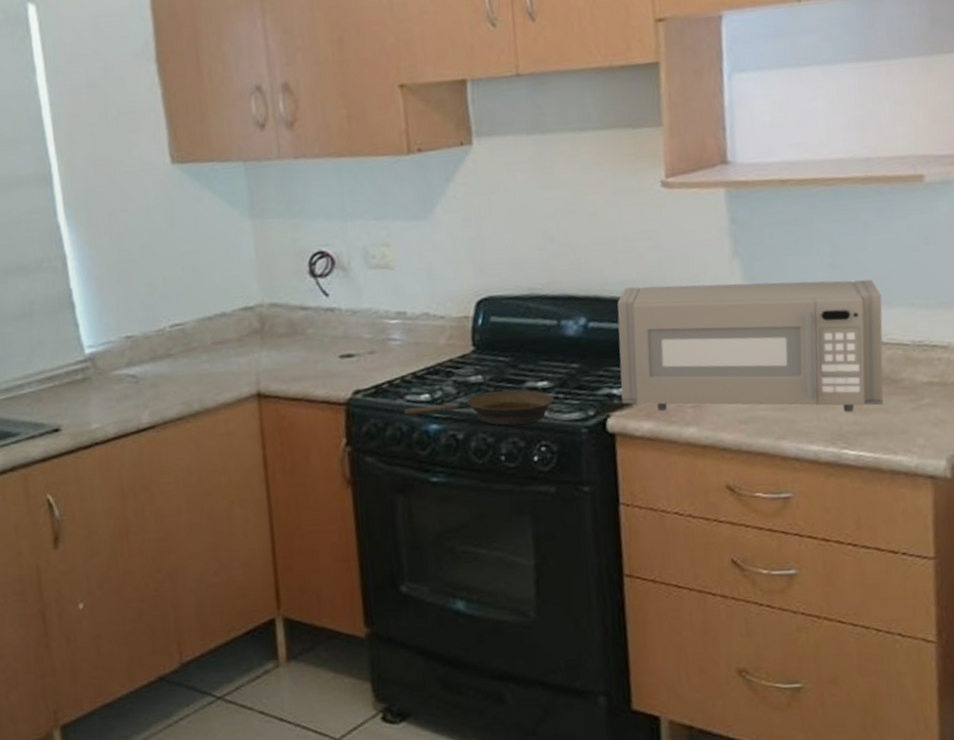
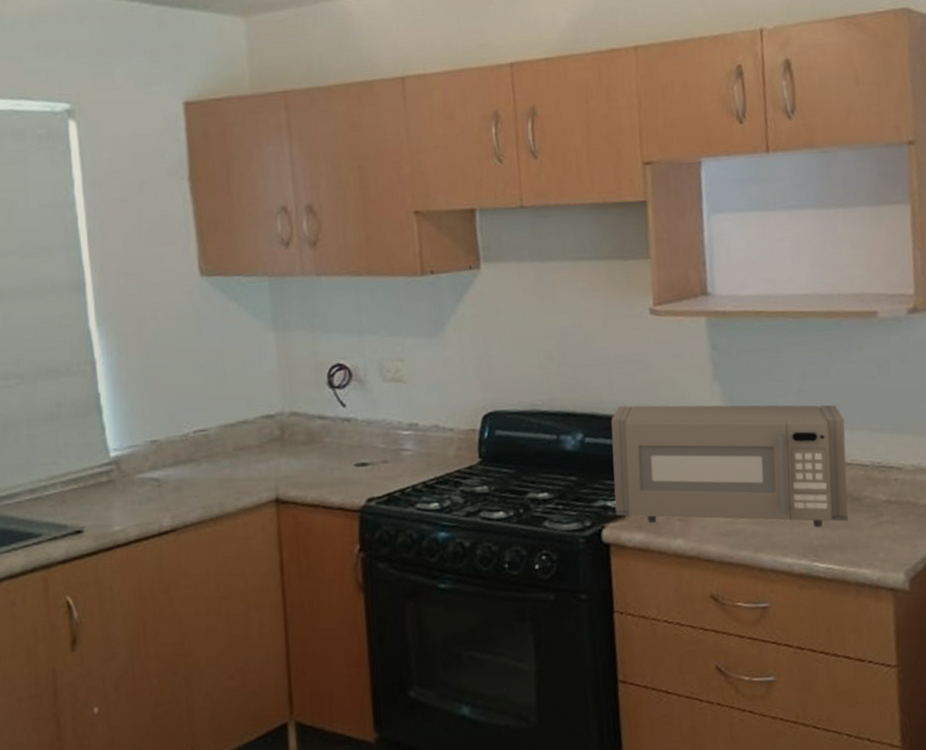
frying pan: present [403,389,554,426] -> none [414,500,554,535]

